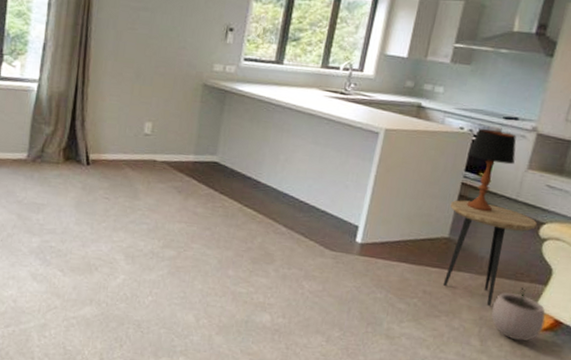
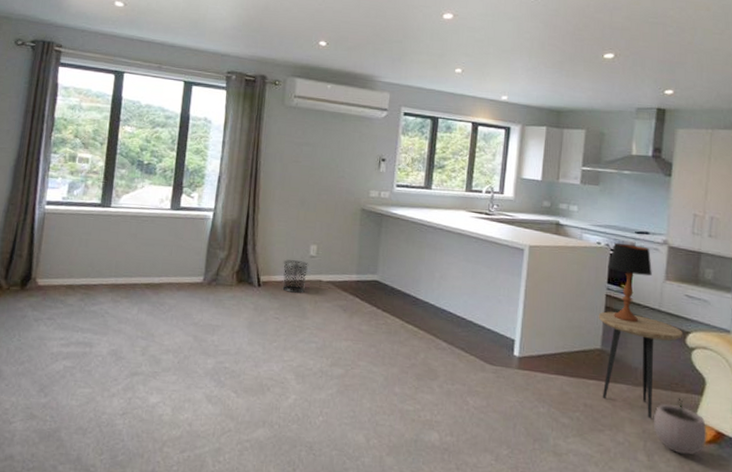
waste bin: none [113,137,143,174] -> present [282,259,309,294]

